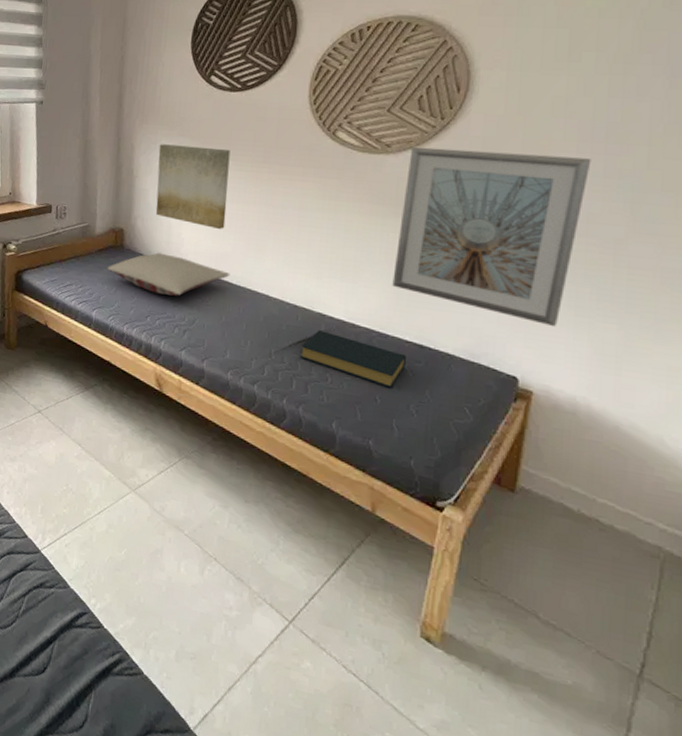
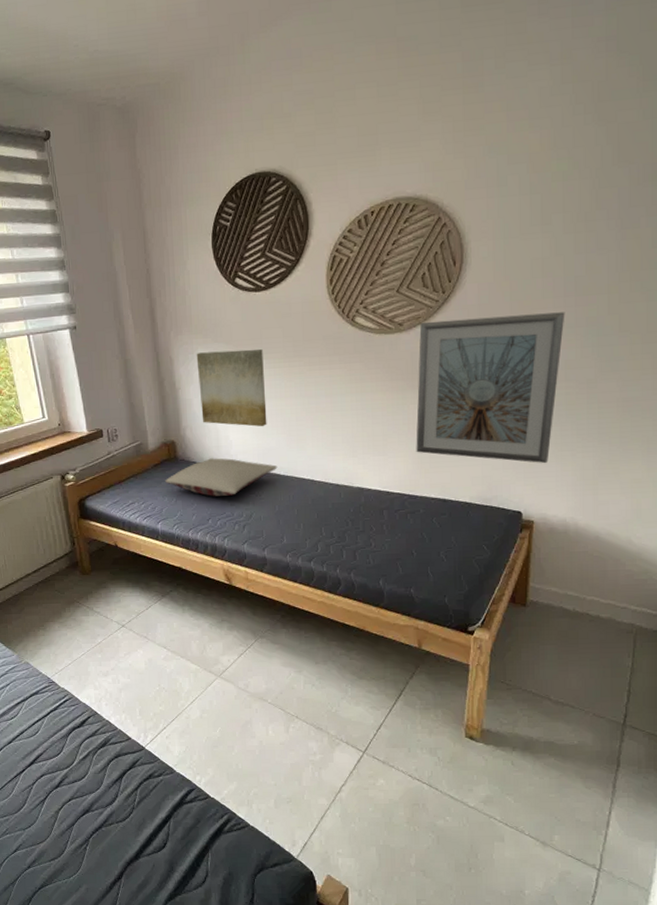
hardback book: present [300,330,406,388] -> none [346,502,433,542]

